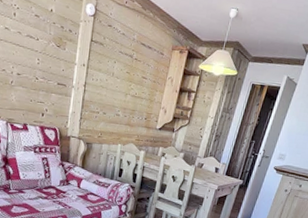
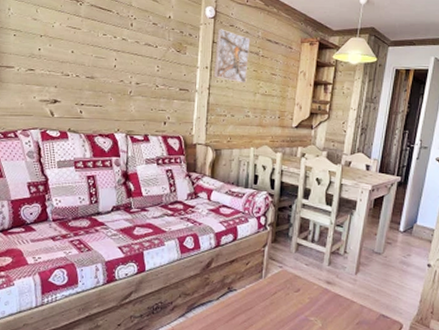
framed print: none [89,27,126,84] -> present [213,29,251,84]

